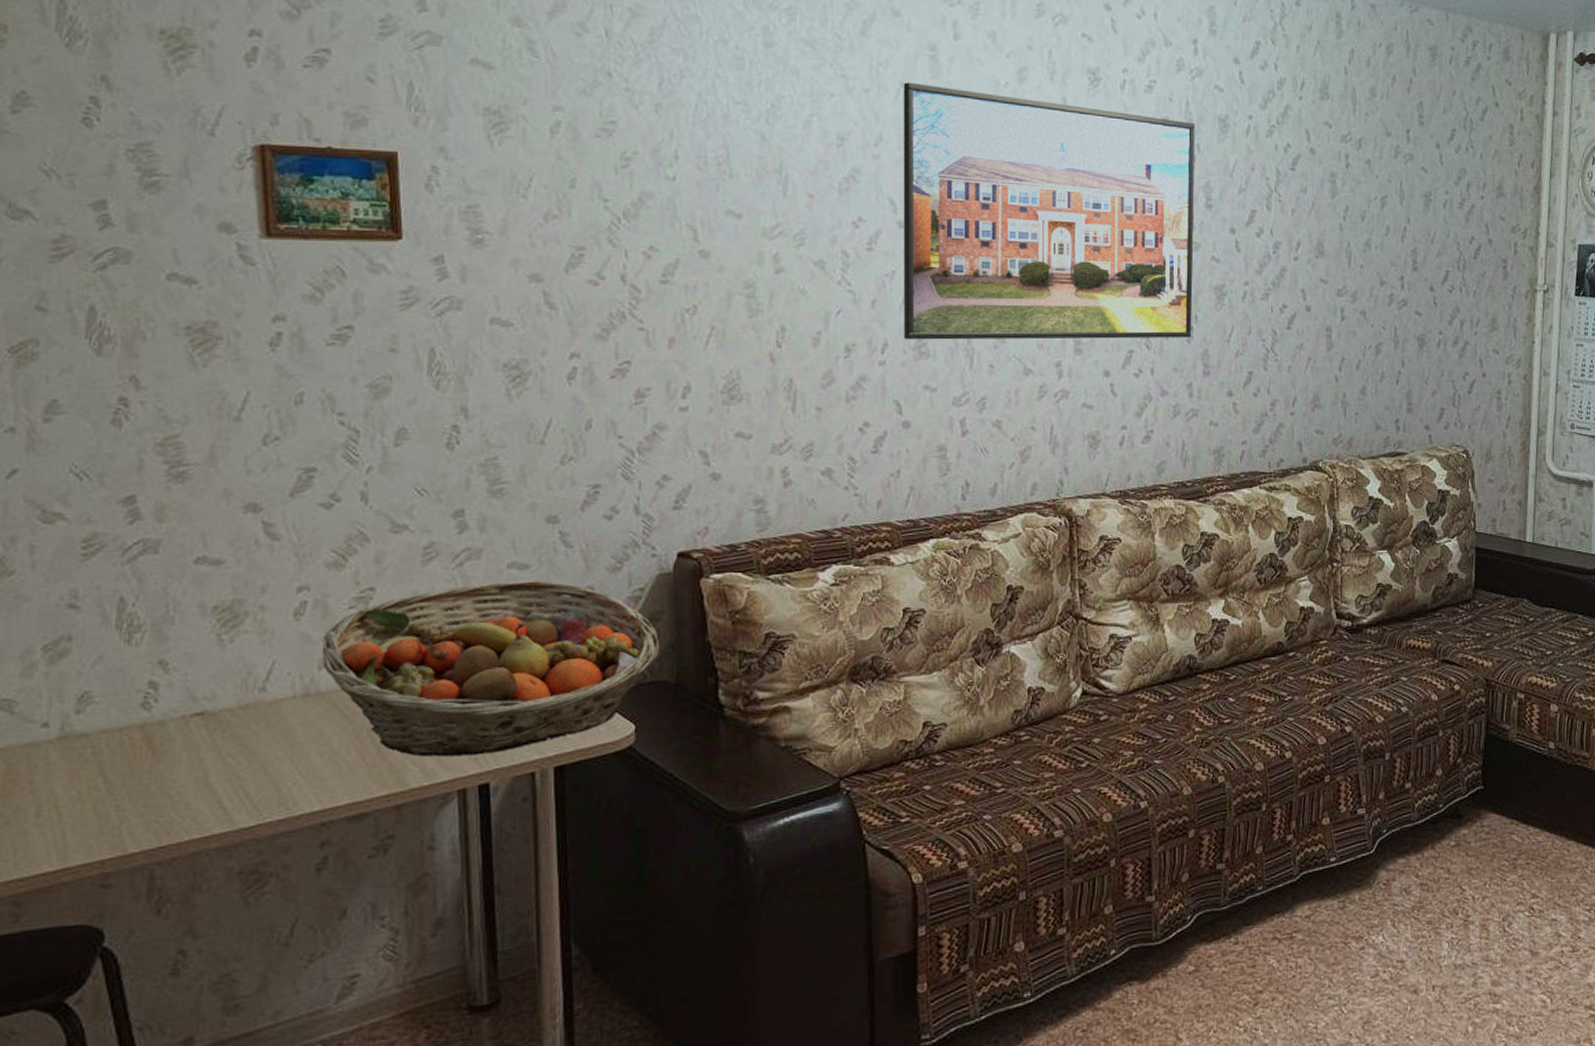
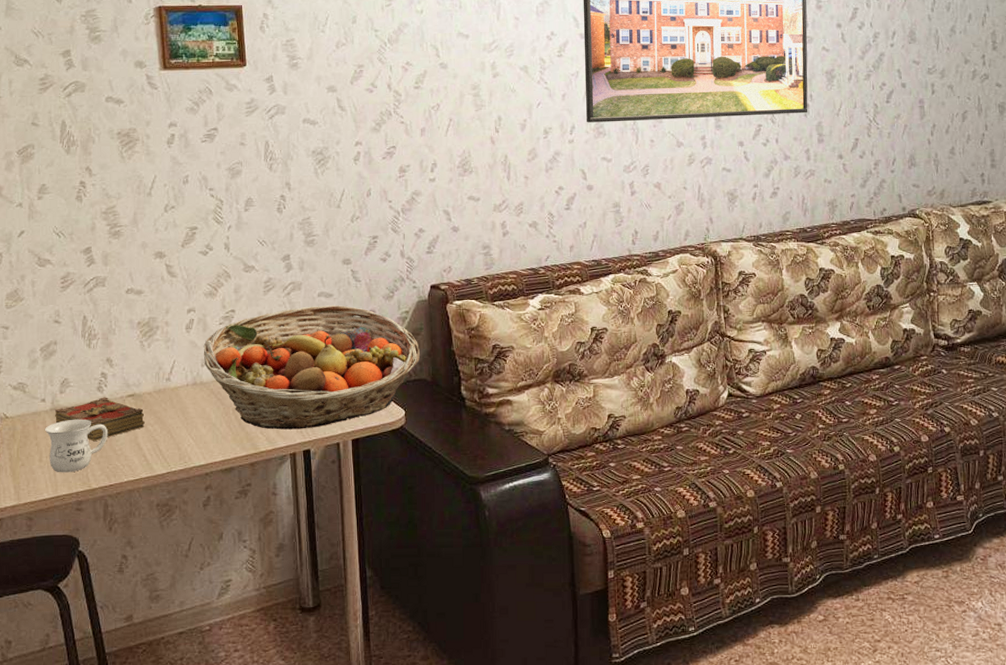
mug: none [48,750,159,833] -> present [45,419,109,473]
book: none [66,717,221,784] -> present [55,397,145,442]

